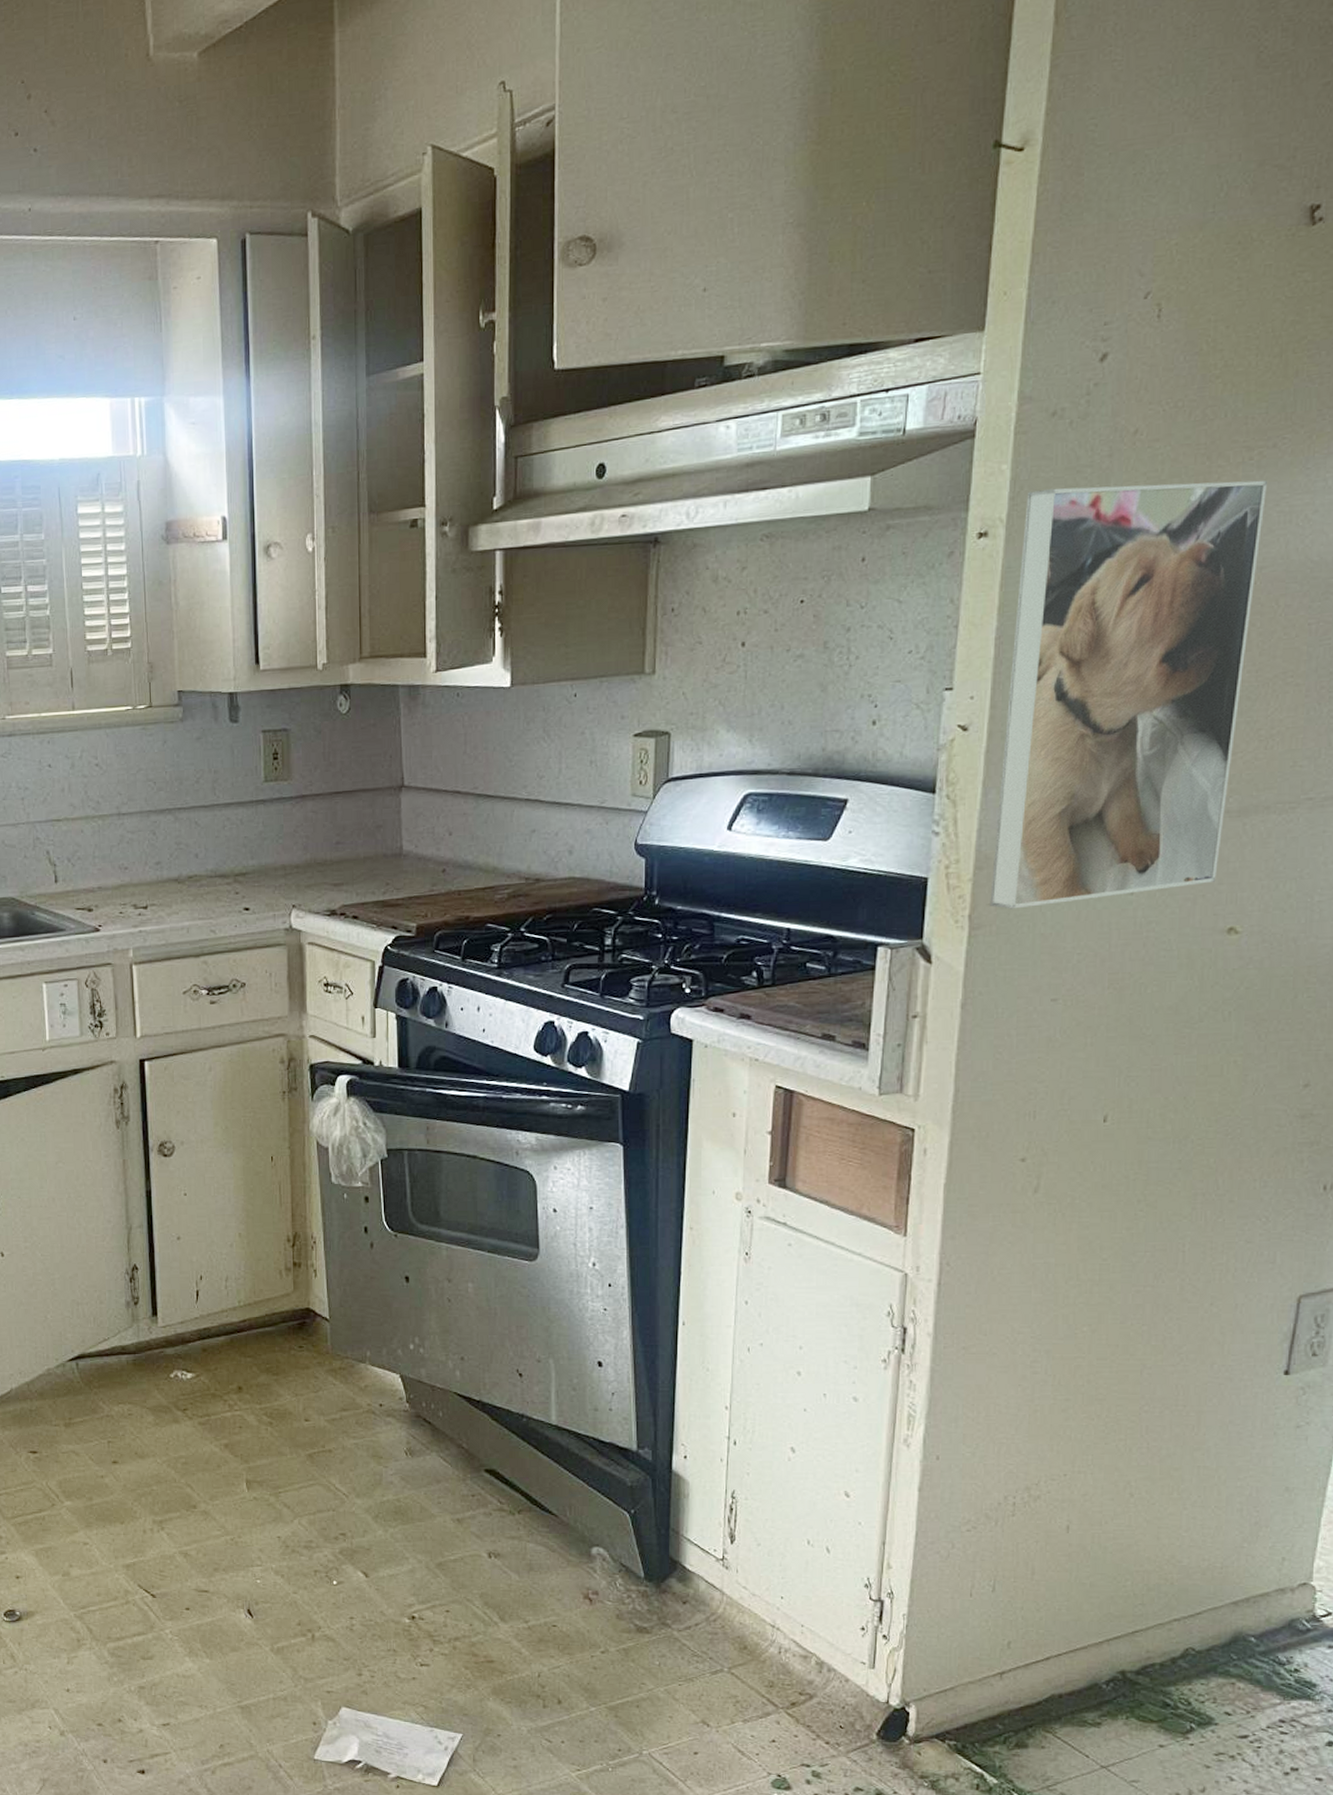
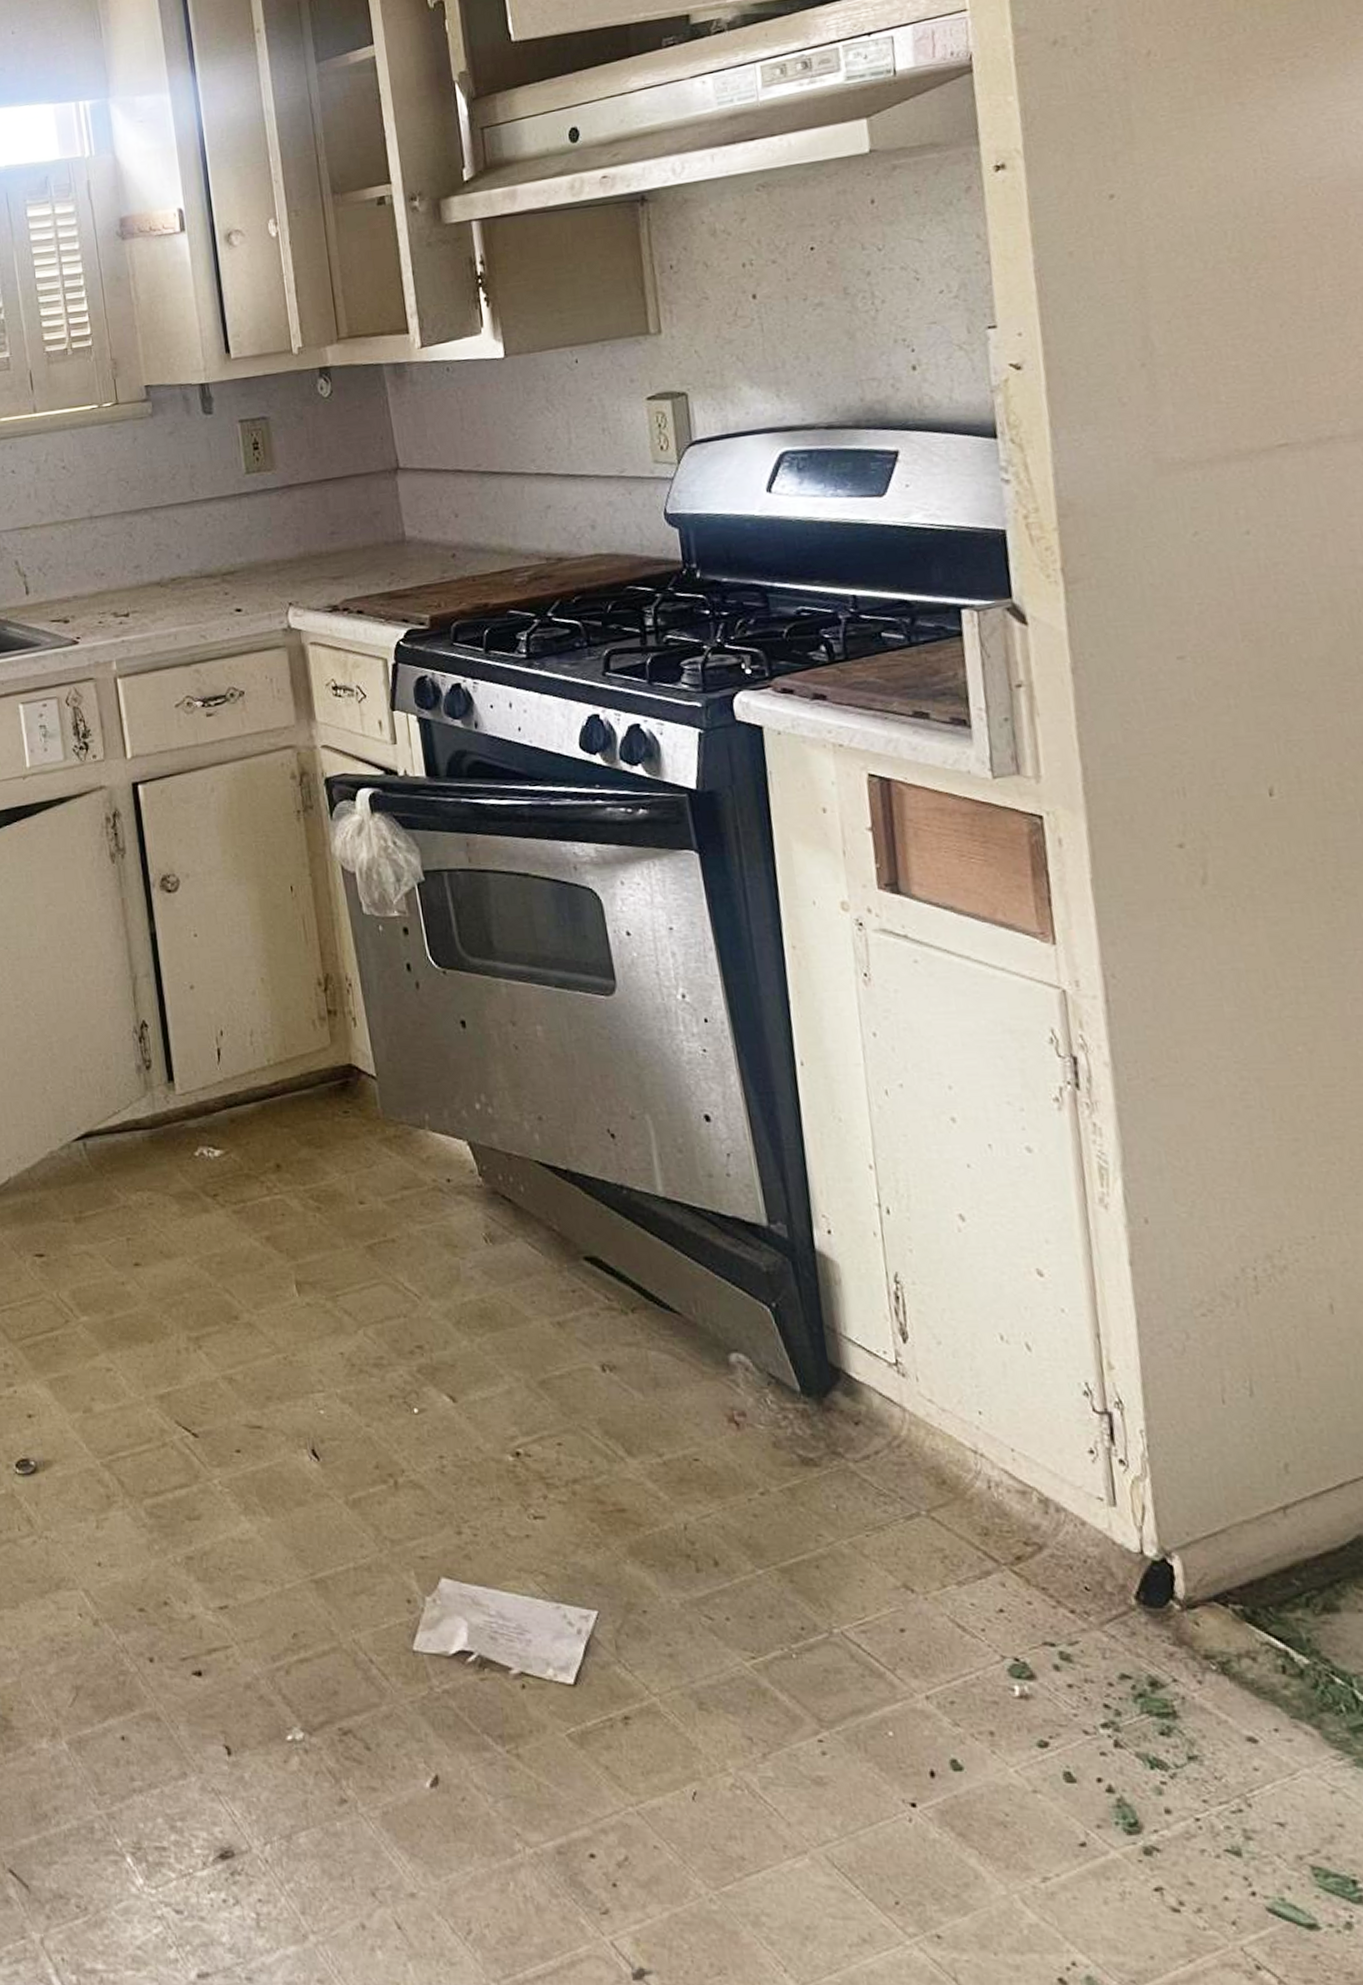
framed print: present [990,480,1267,909] -> none [1041,90,1344,559]

